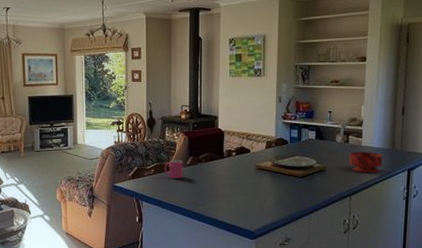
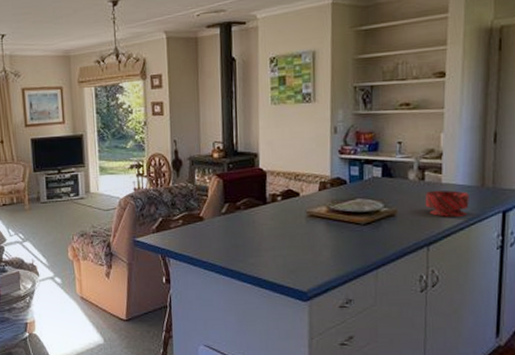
mug: present [164,160,183,178] -> none [194,208,218,230]

